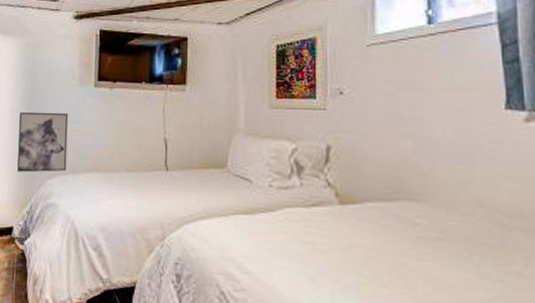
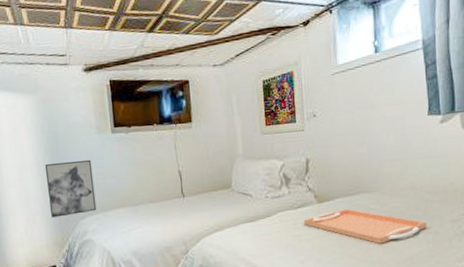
serving tray: none [318,218,503,275] -> present [303,209,427,244]

